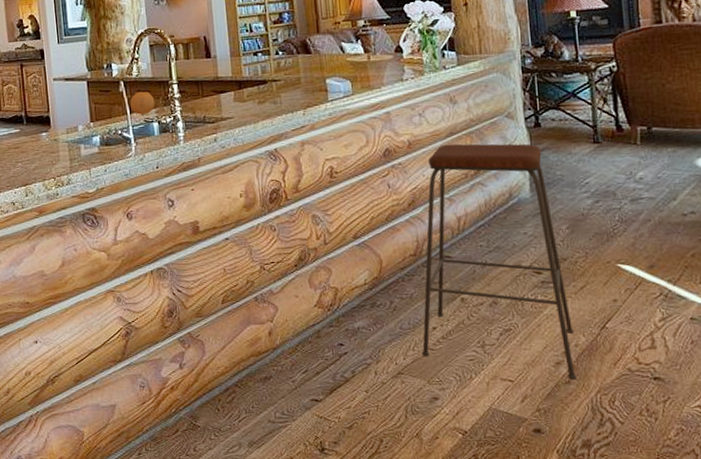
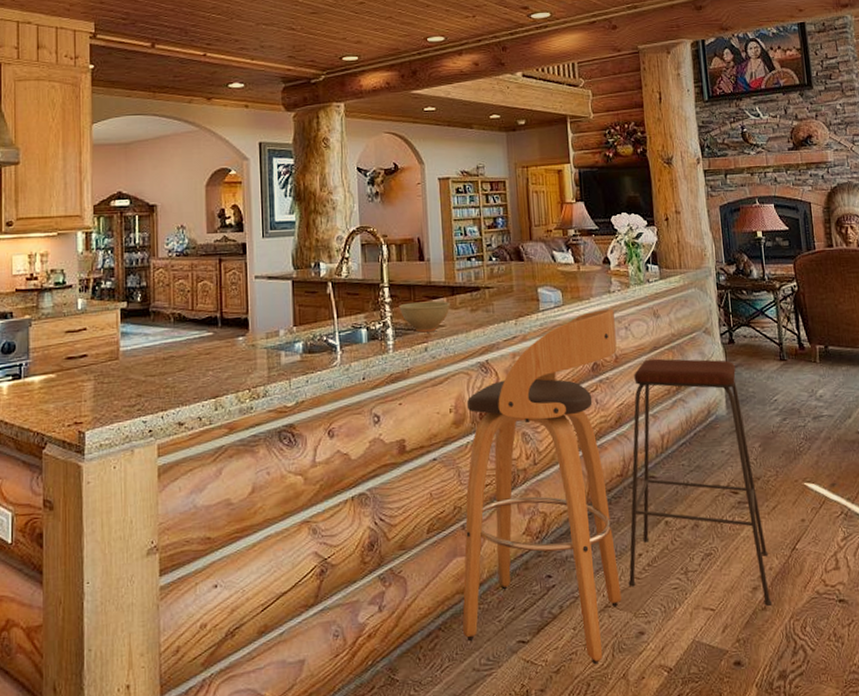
fruit: present [130,91,155,116] -> none [338,294,365,321]
bowl: none [188,94,238,125] -> present [399,301,450,333]
bar stool: none [256,96,415,424] -> present [462,308,622,665]

